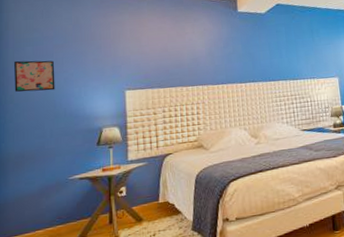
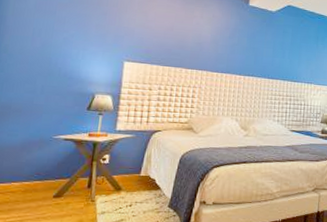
wall art: present [14,60,55,92] -> none [10,10,56,48]

